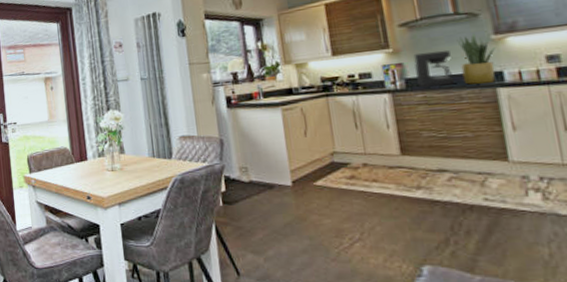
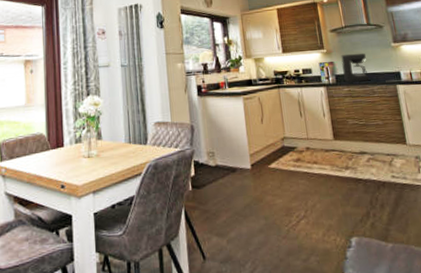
planter: present [456,33,497,85] -> none [369,41,396,82]

